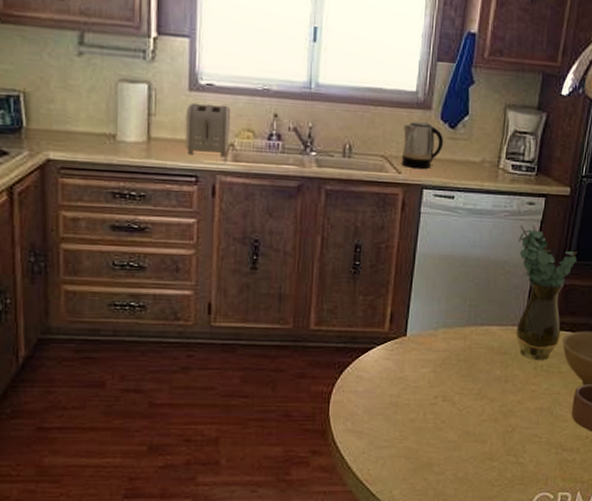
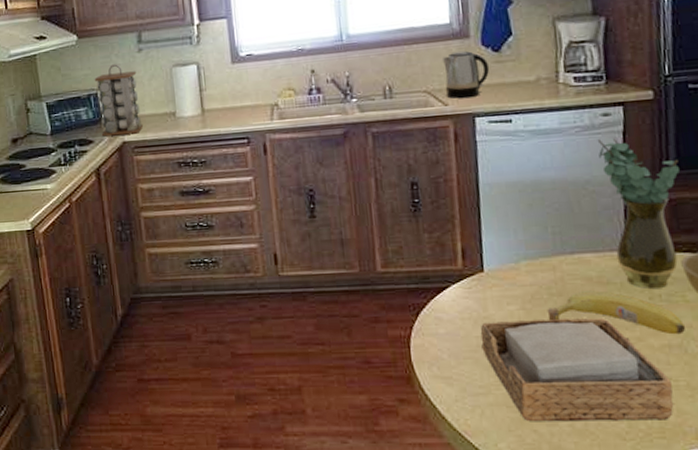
spice rack: none [17,64,75,153] -> present [94,64,144,137]
toaster: present [184,102,230,156] -> none [231,70,273,119]
napkin holder: none [393,382,536,472] -> present [480,318,674,422]
fruit: none [452,359,555,400] -> present [547,291,685,335]

